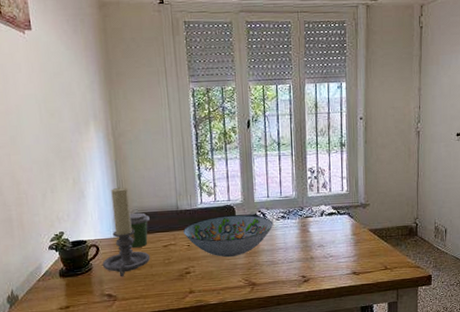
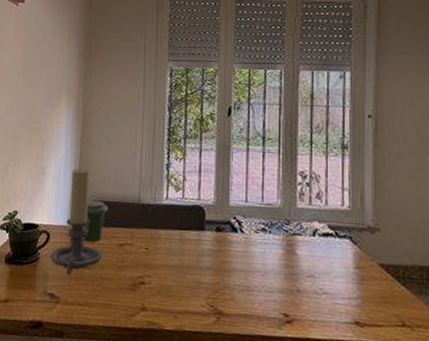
decorative bowl: present [182,214,274,258] -> none [142,217,251,273]

